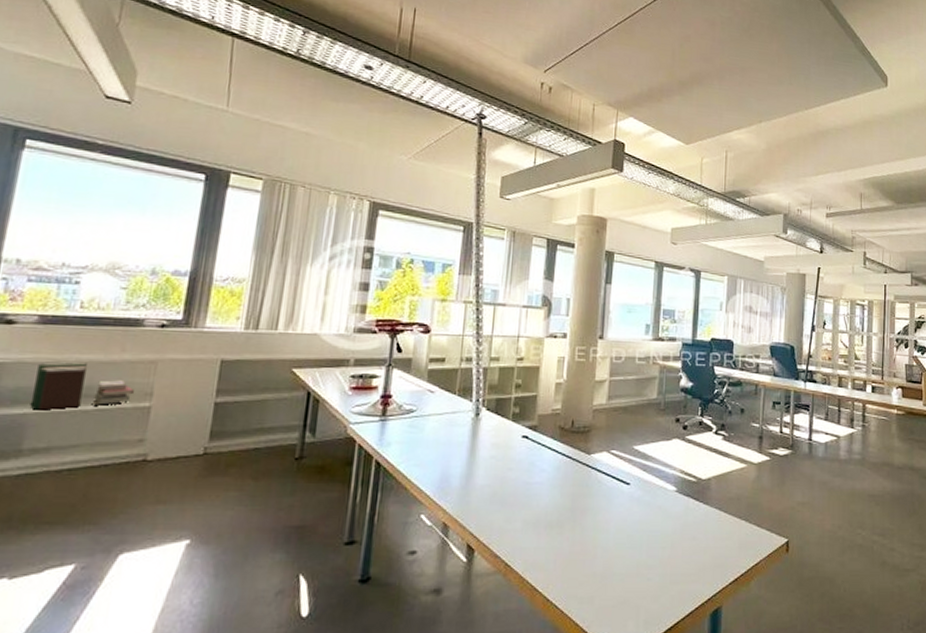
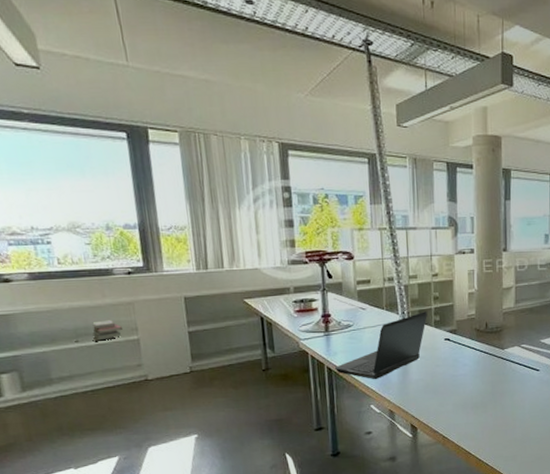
books: present [30,361,88,411] -> none [41,307,85,349]
laptop computer: none [384,401,506,482] -> present [334,311,427,380]

